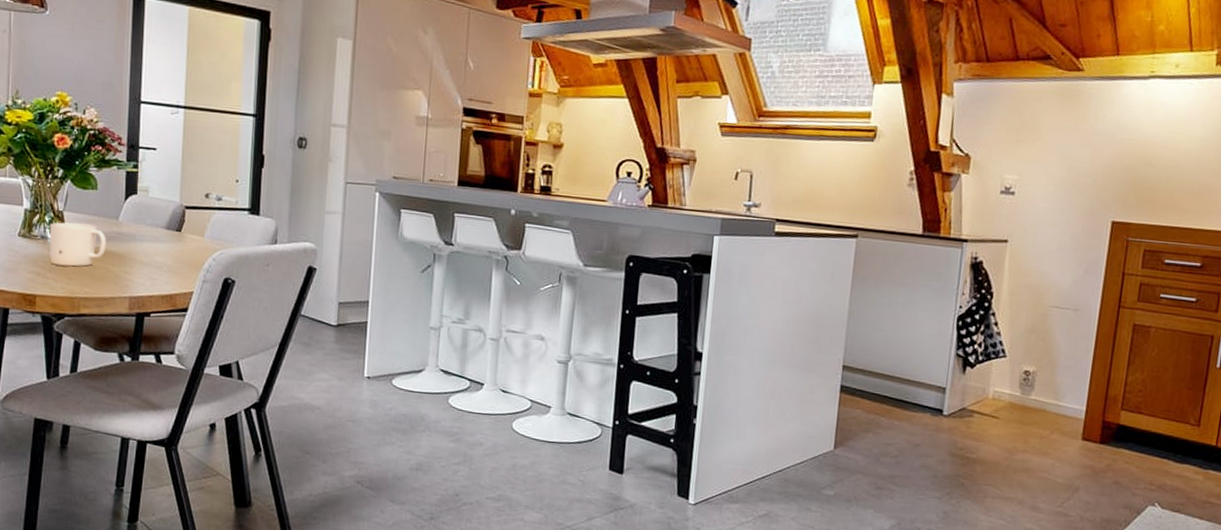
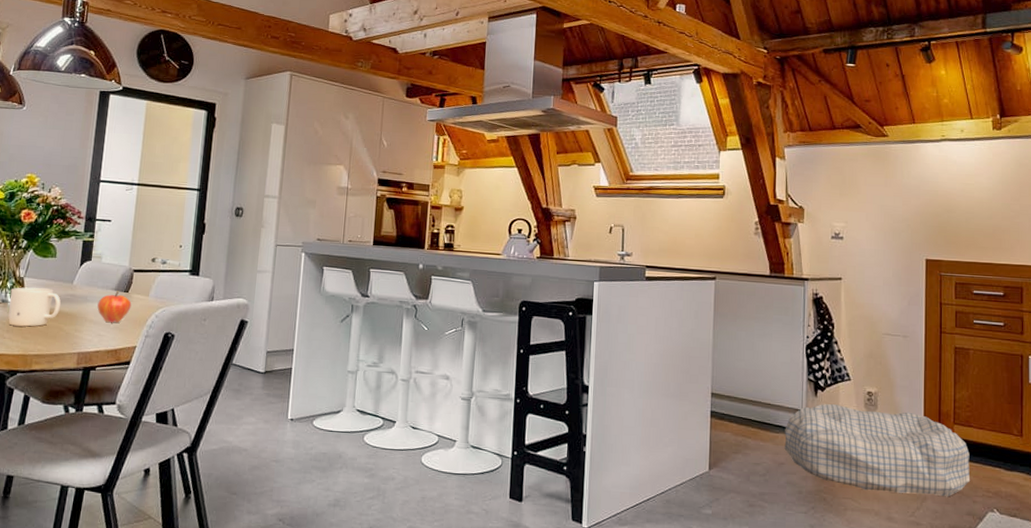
fruit: none [147,229,186,266] -> present [97,291,132,323]
dog bed: none [921,382,1136,489] -> present [784,403,971,497]

